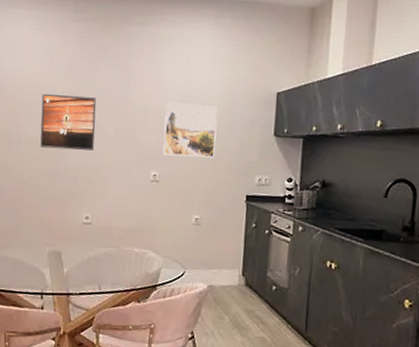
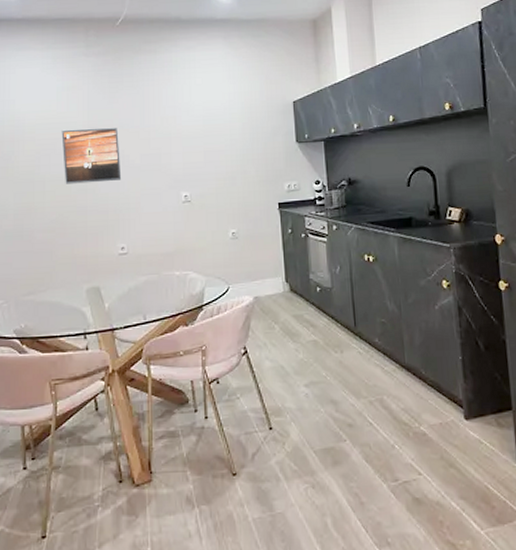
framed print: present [163,102,218,158] -> none [188,121,242,175]

